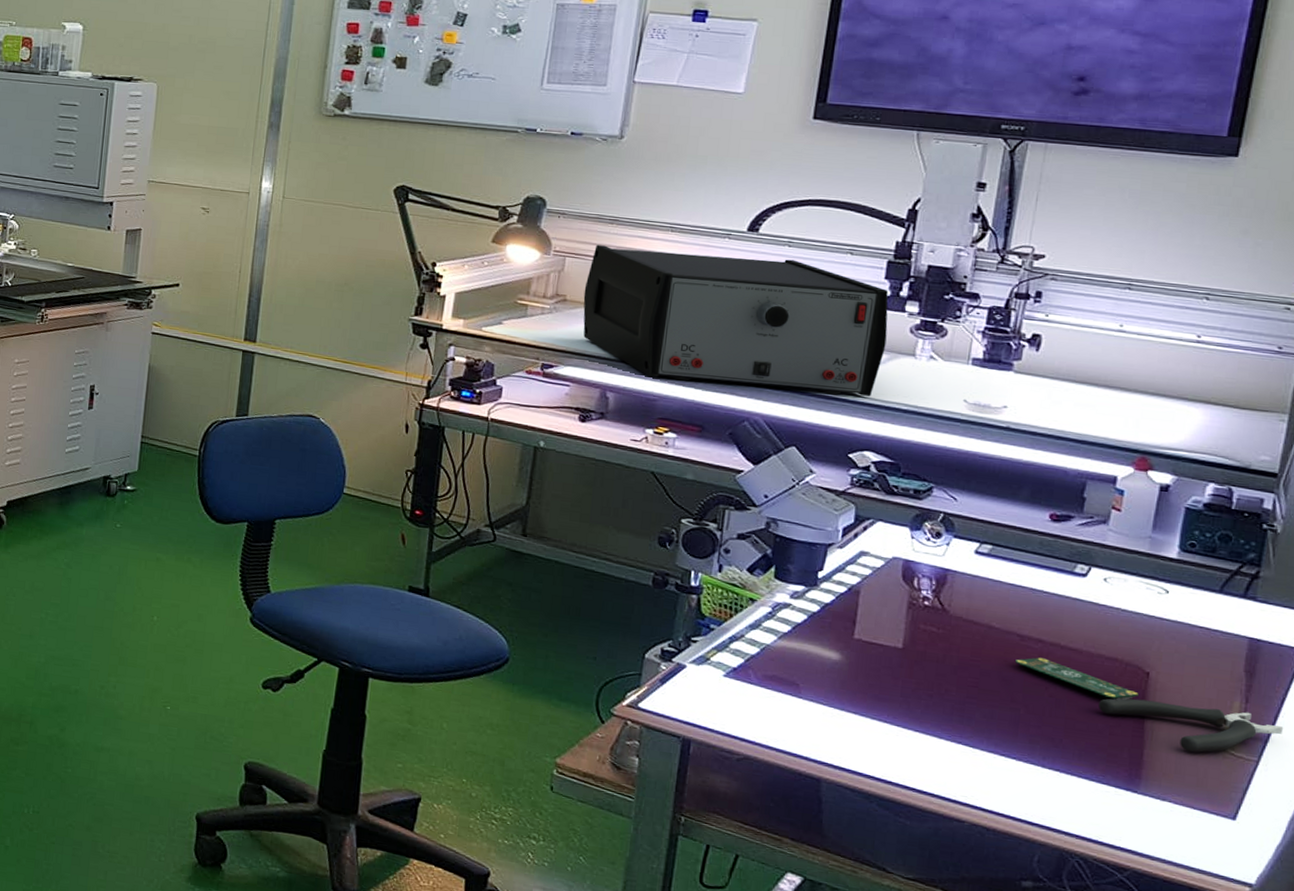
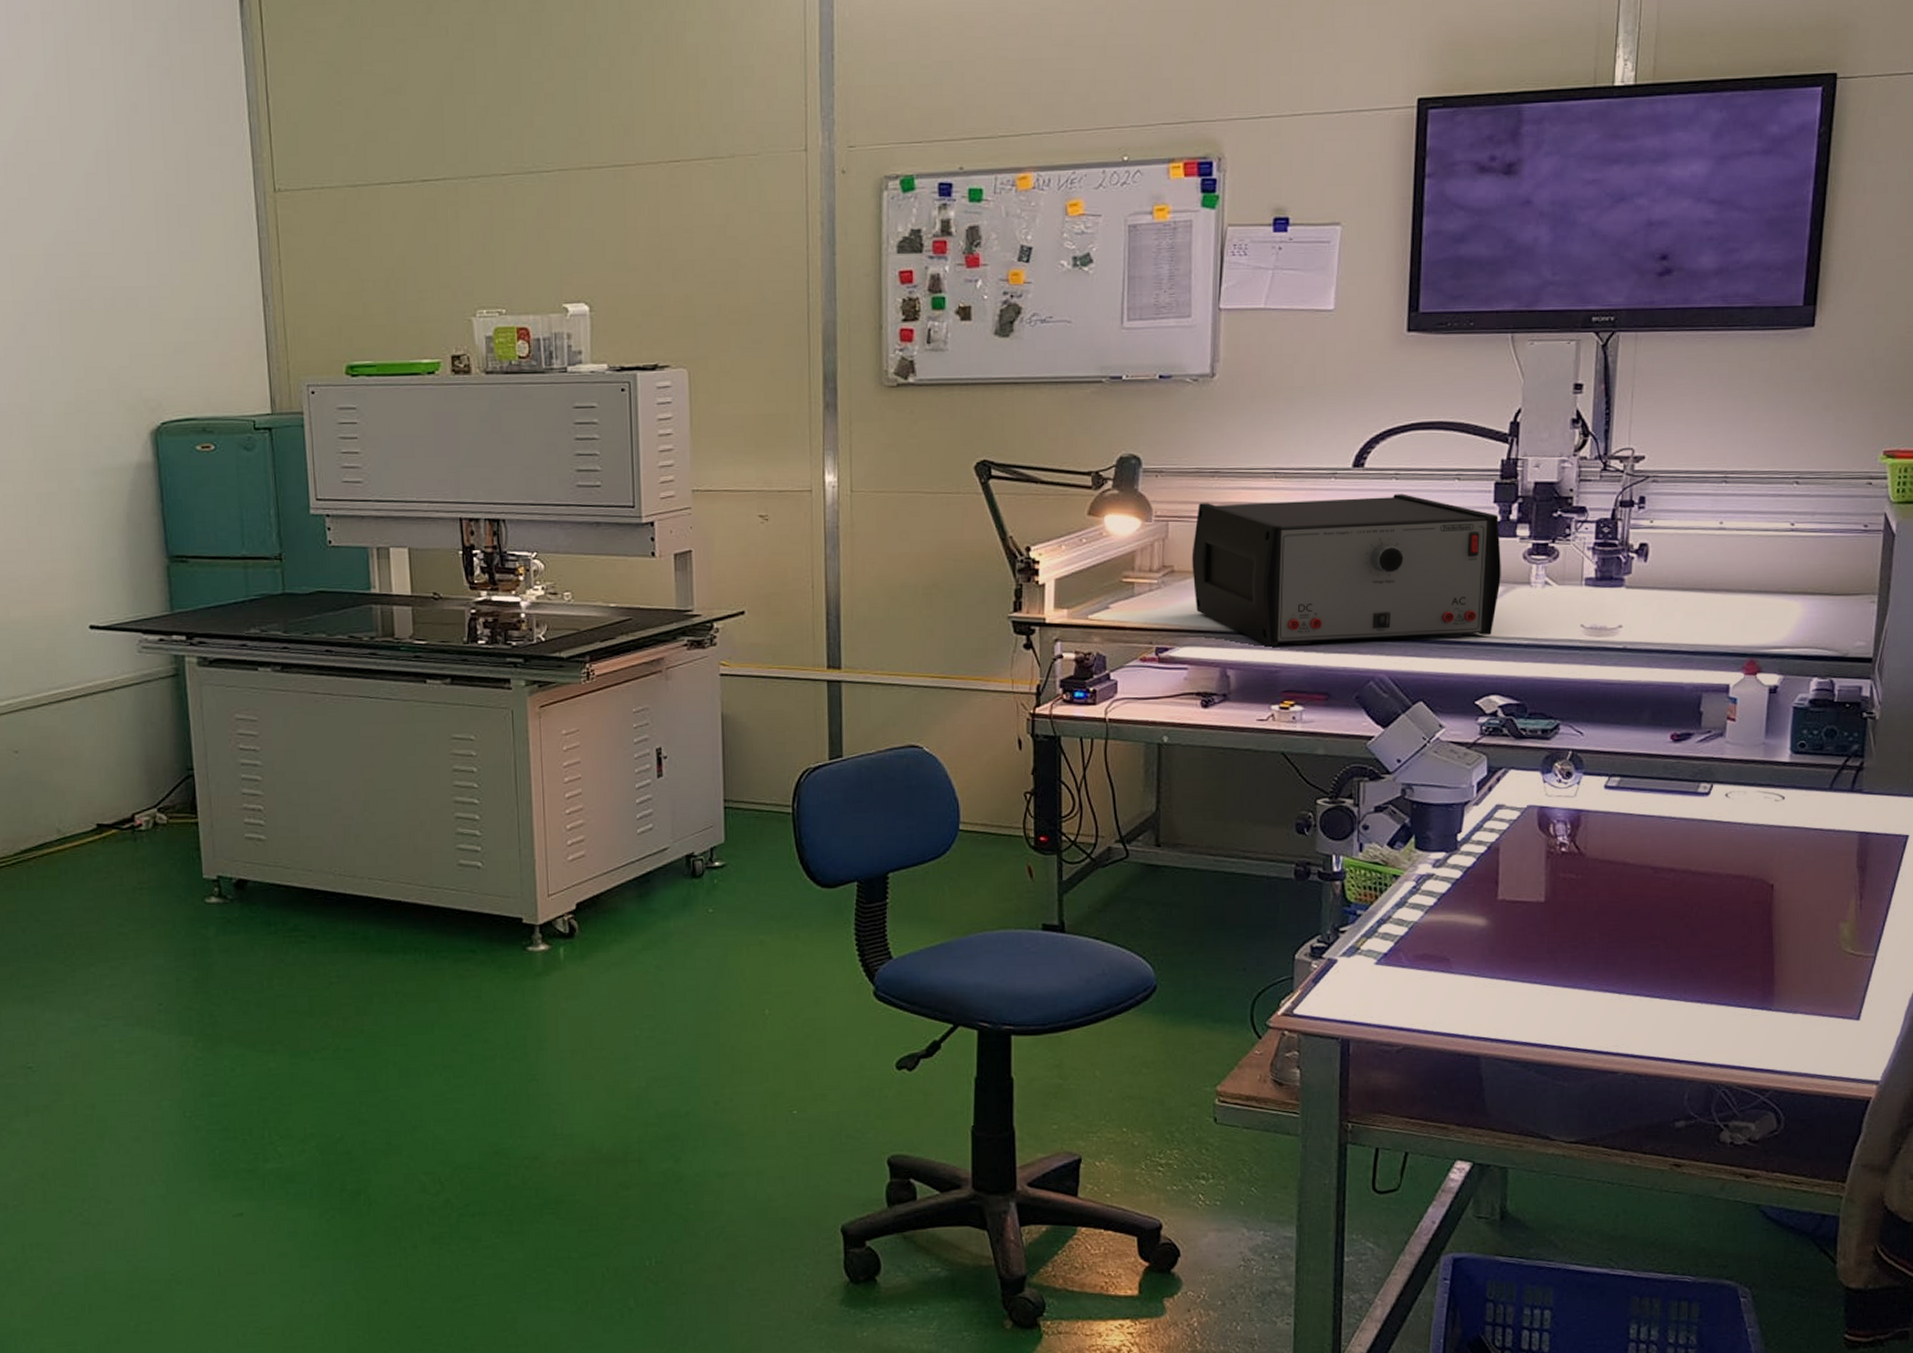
circuit board: present [1015,657,1139,701] -> none [1652,887,1765,919]
pliers: present [1097,698,1284,753] -> none [1729,908,1895,959]

